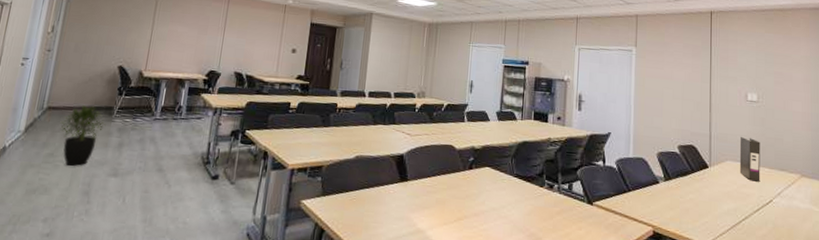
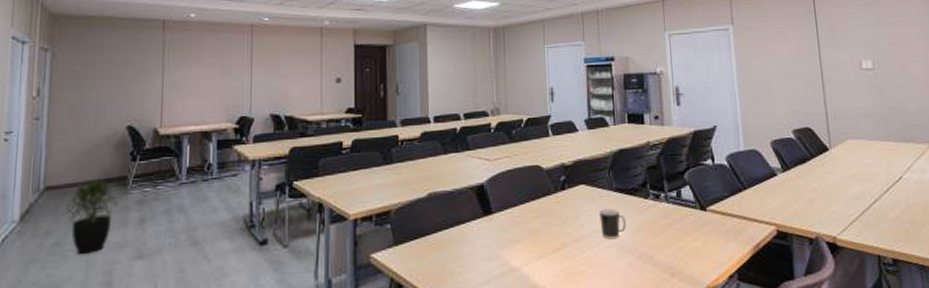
mug: none [498,190,521,218] -> present [599,208,626,240]
binder: present [739,137,760,182] -> none [860,110,887,159]

